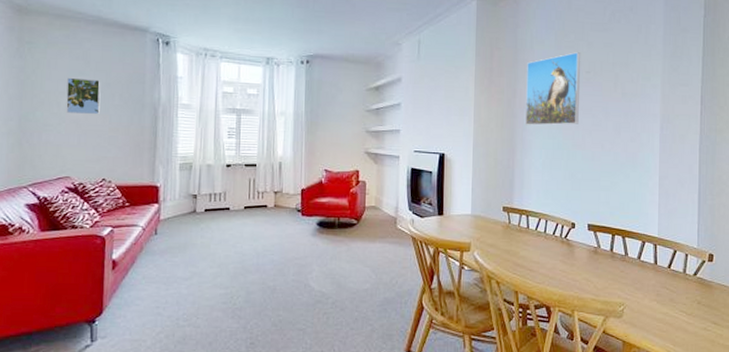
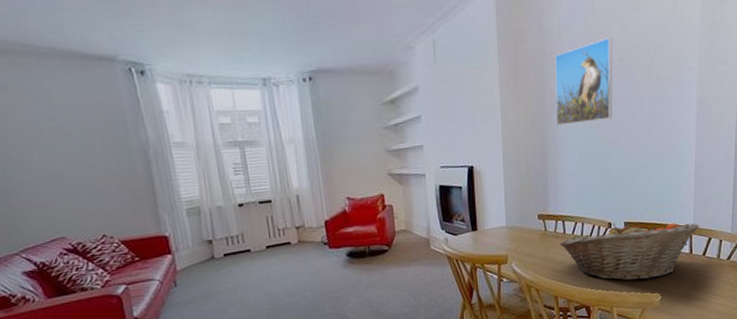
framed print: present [66,77,101,115] -> none [32,124,82,167]
fruit basket: none [523,224,664,286] -> present [560,223,699,281]

